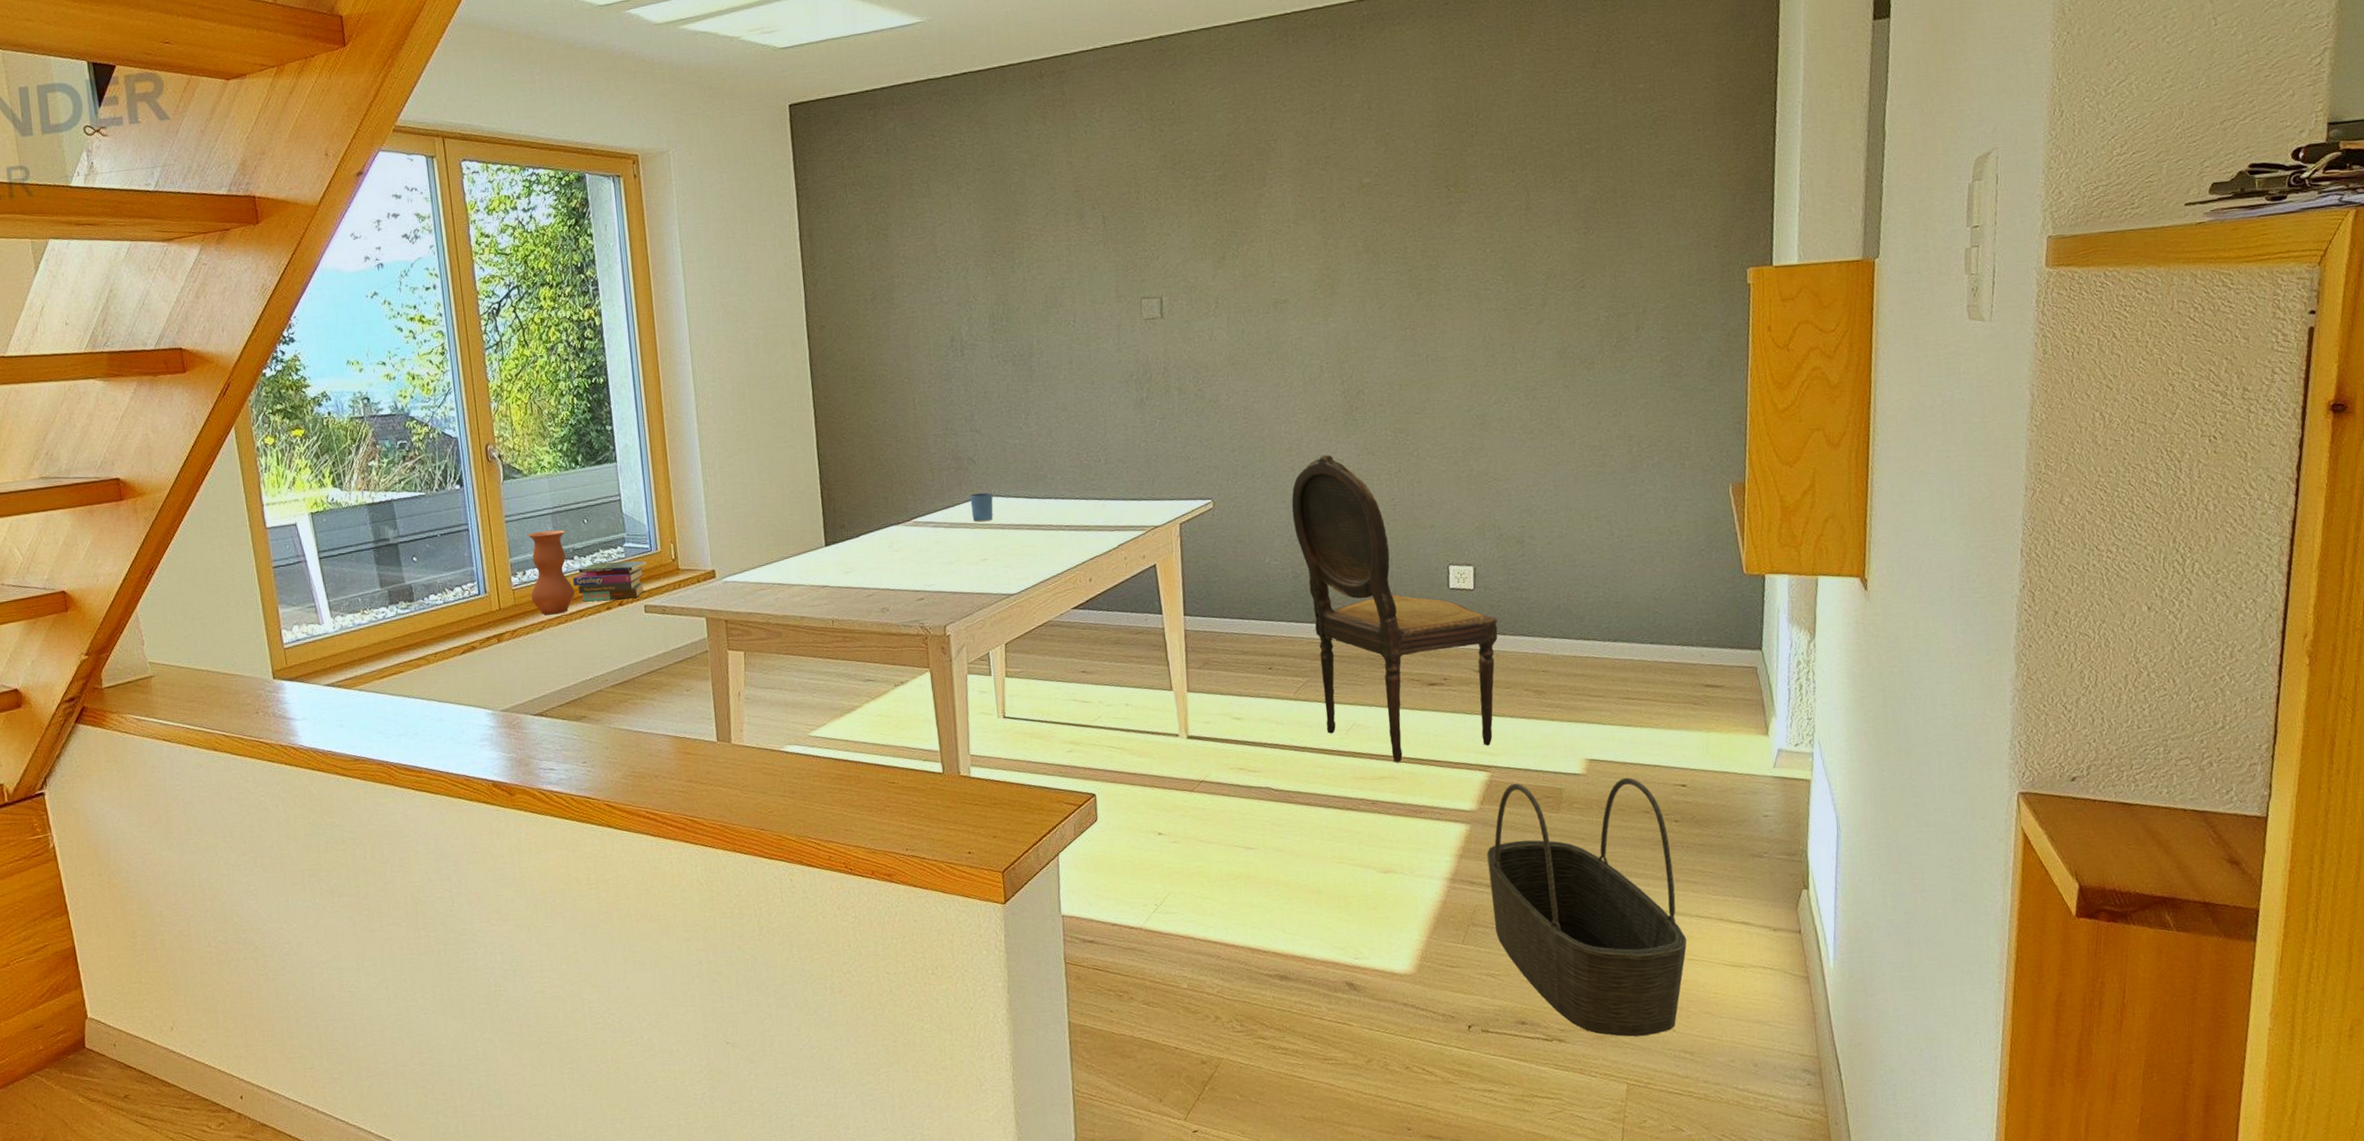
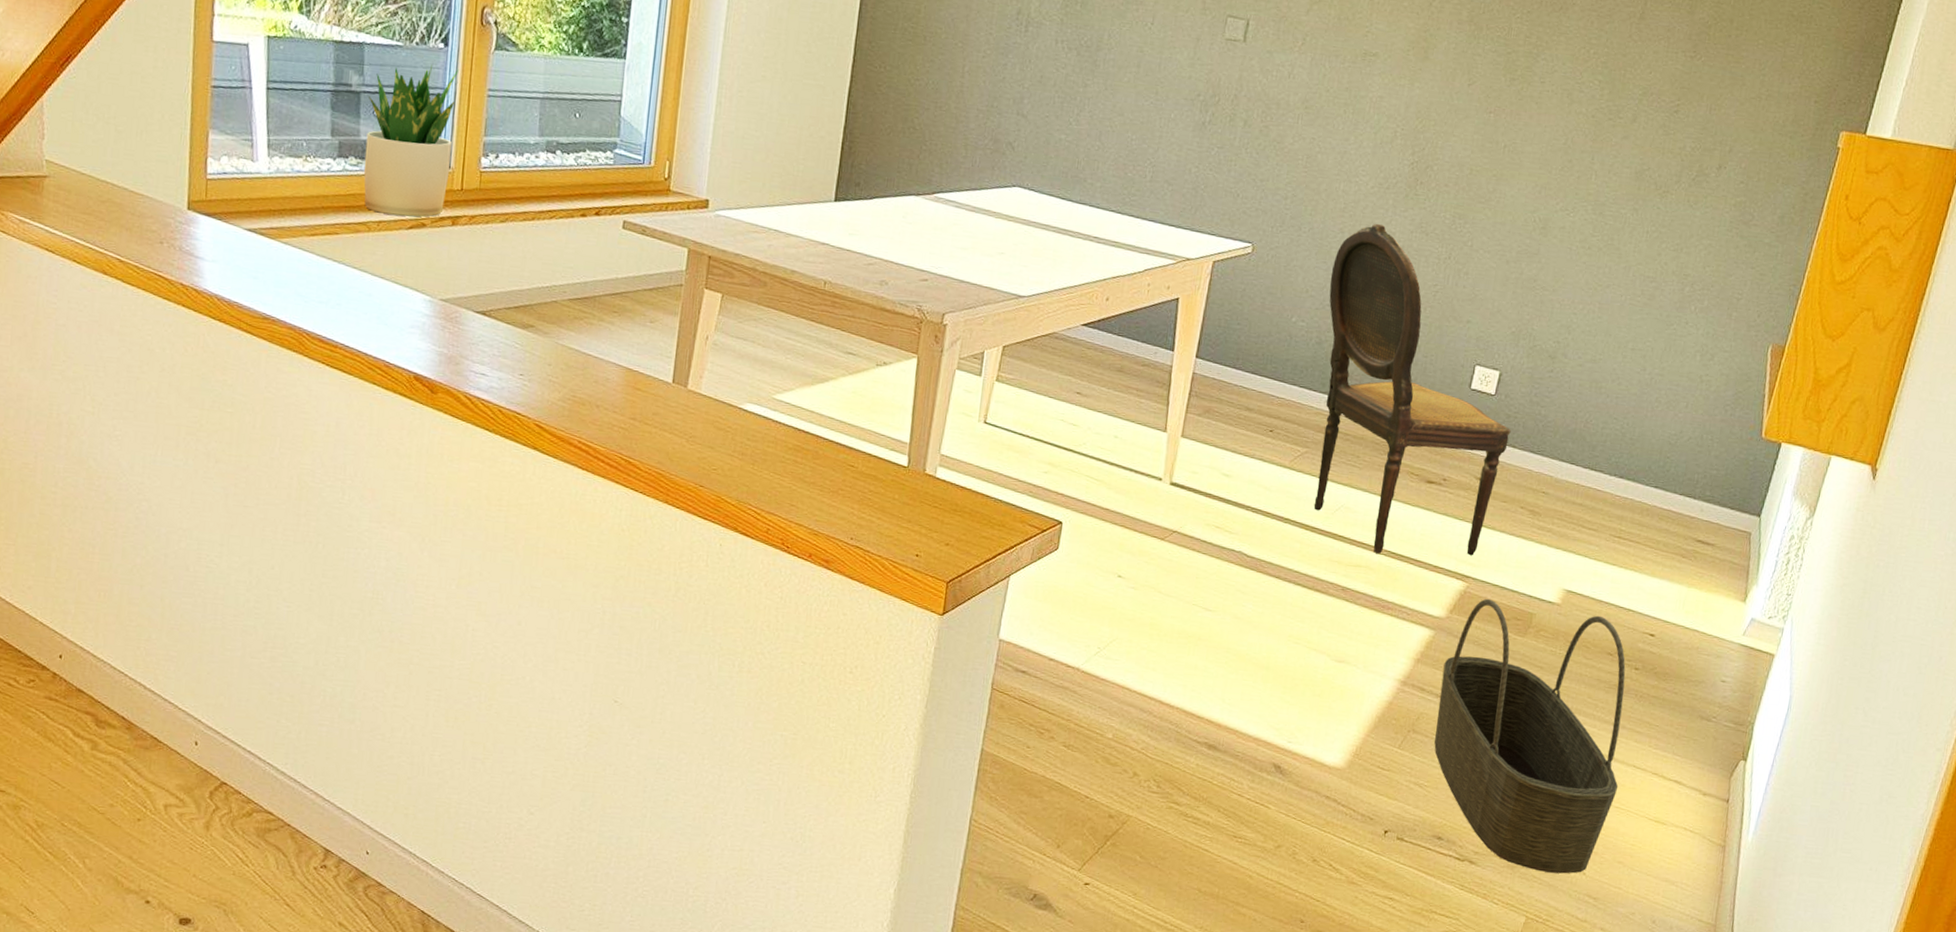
planter: none [404,504,488,646] -> present [363,64,459,217]
vase: present [527,529,575,615] -> none [499,114,553,210]
books: present [573,560,646,602] -> none [550,163,635,211]
mug: present [970,492,993,523] -> none [998,181,1025,215]

